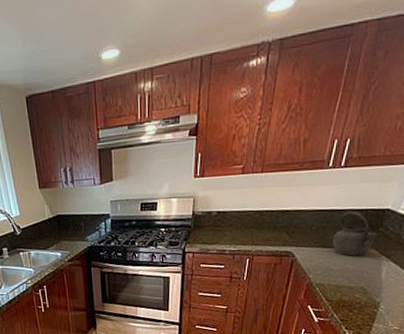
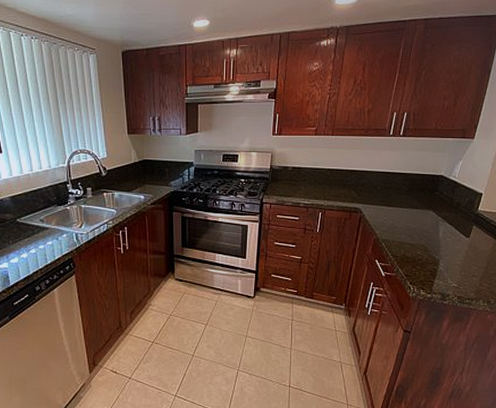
kettle: present [333,211,378,256] -> none [396,175,434,215]

